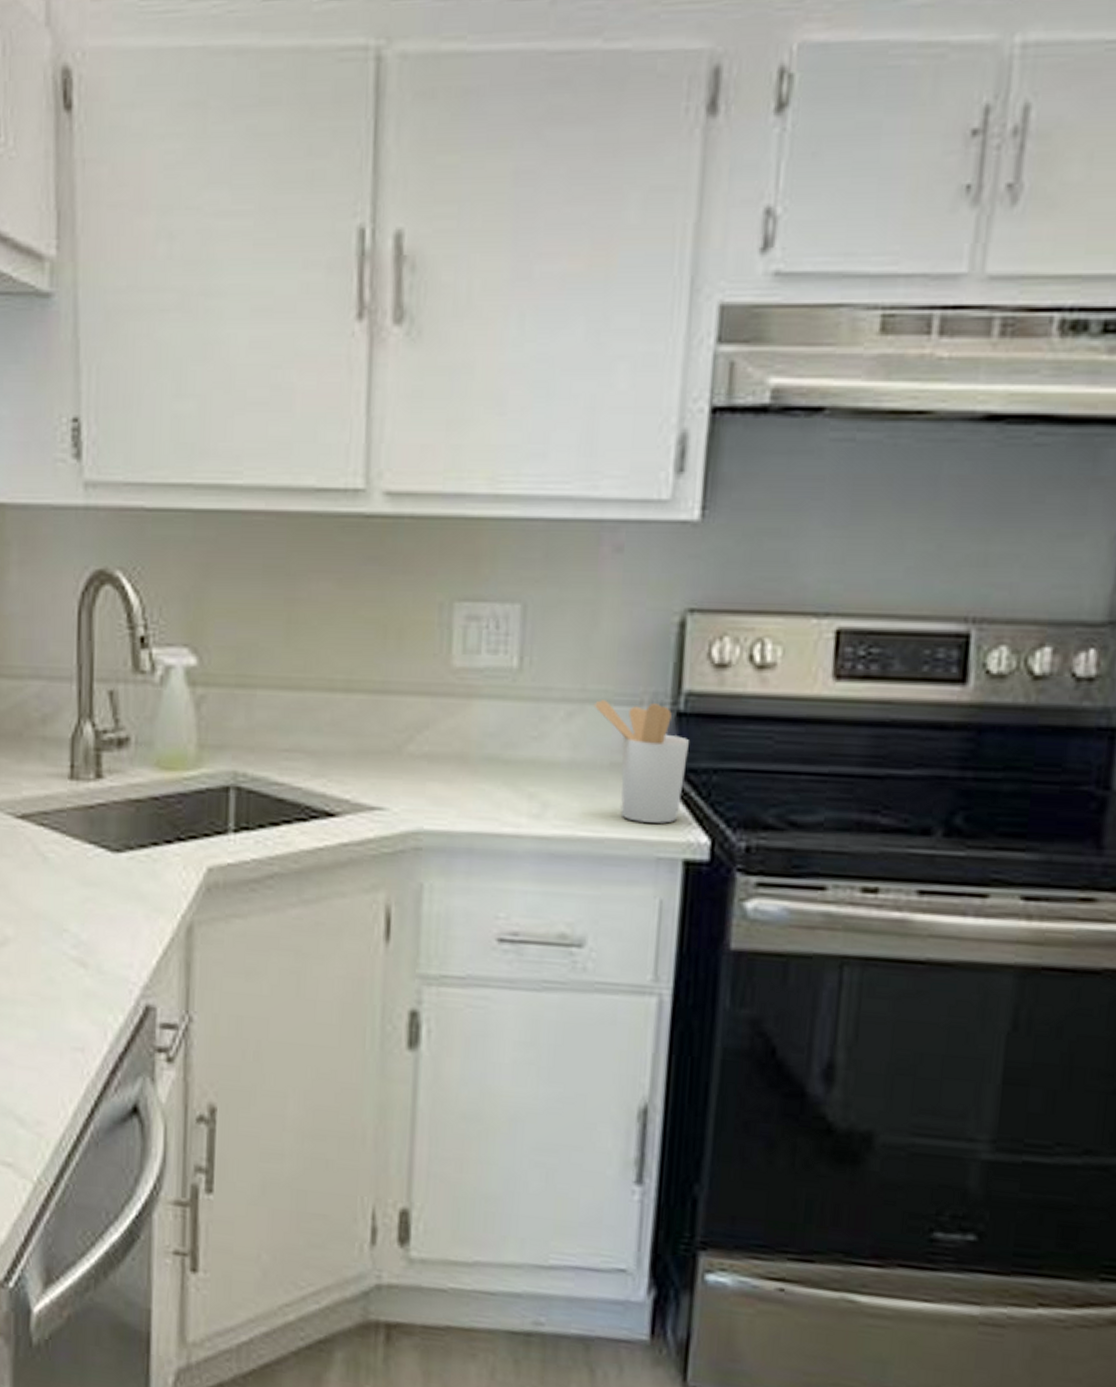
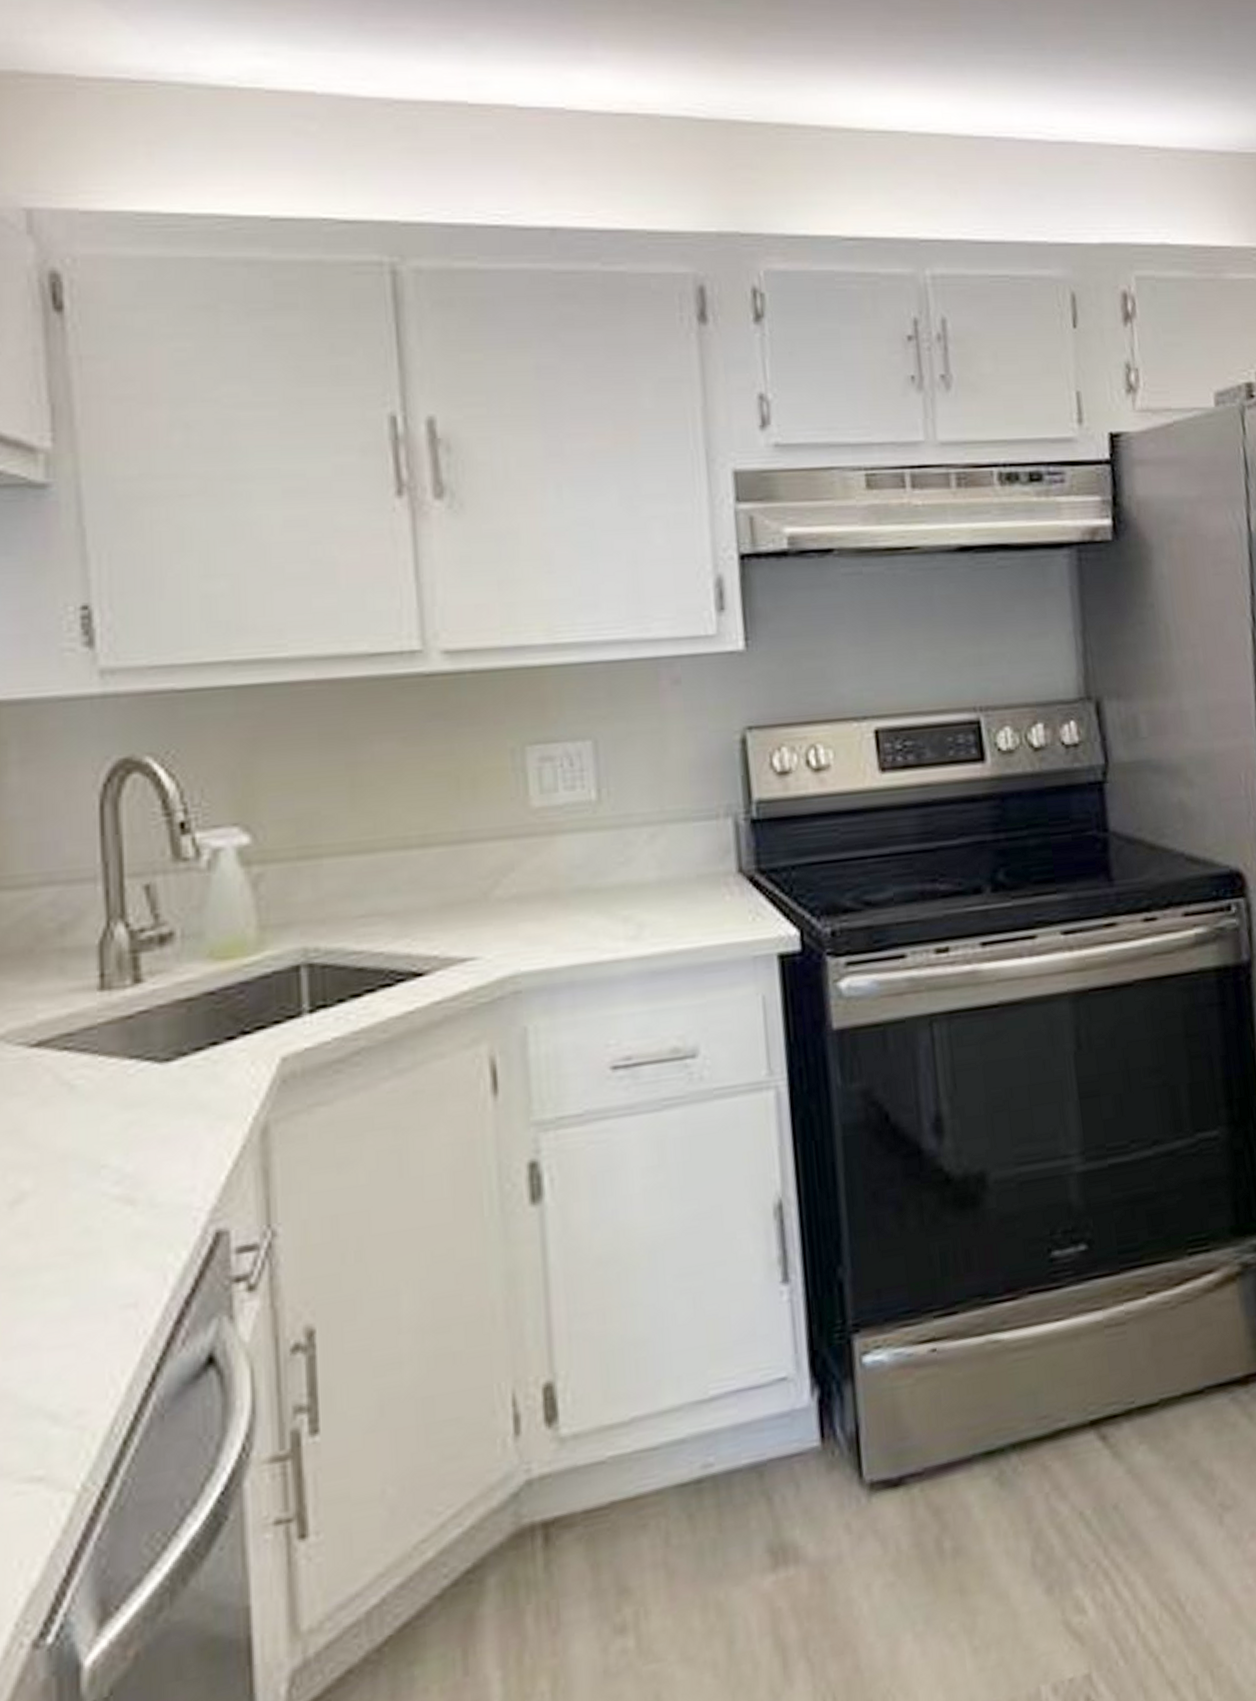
utensil holder: present [593,700,690,824] -> none [673,814,767,927]

